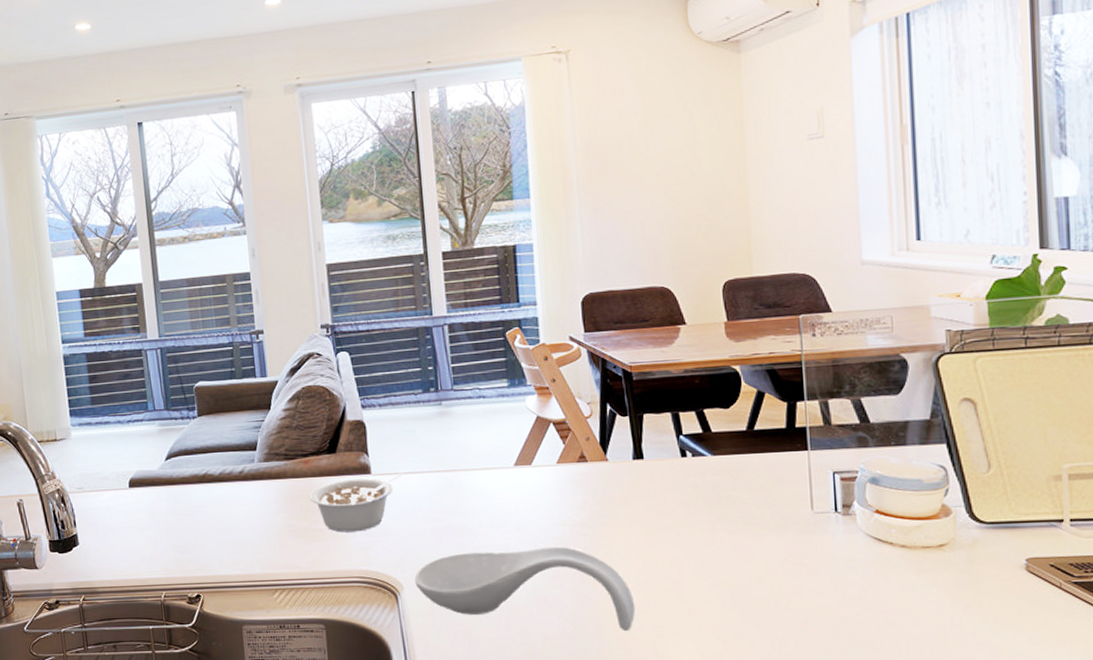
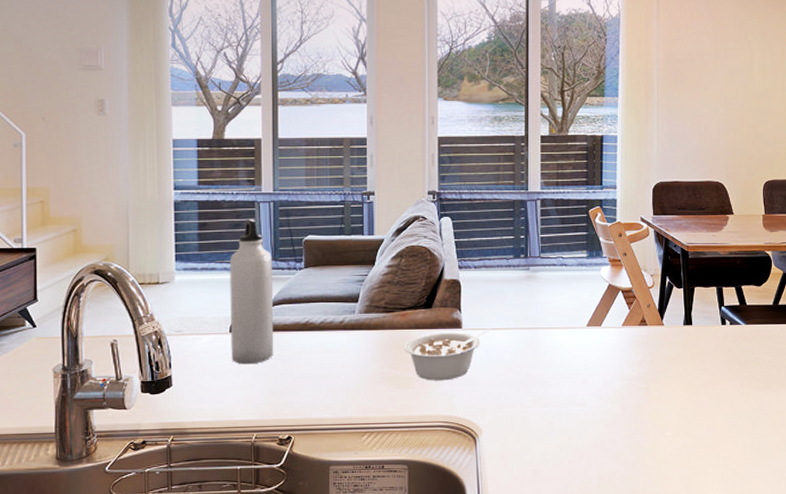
water bottle: none [122,368,175,521] -> present [230,219,274,365]
spoon rest: present [414,546,636,631] -> none [493,397,676,471]

